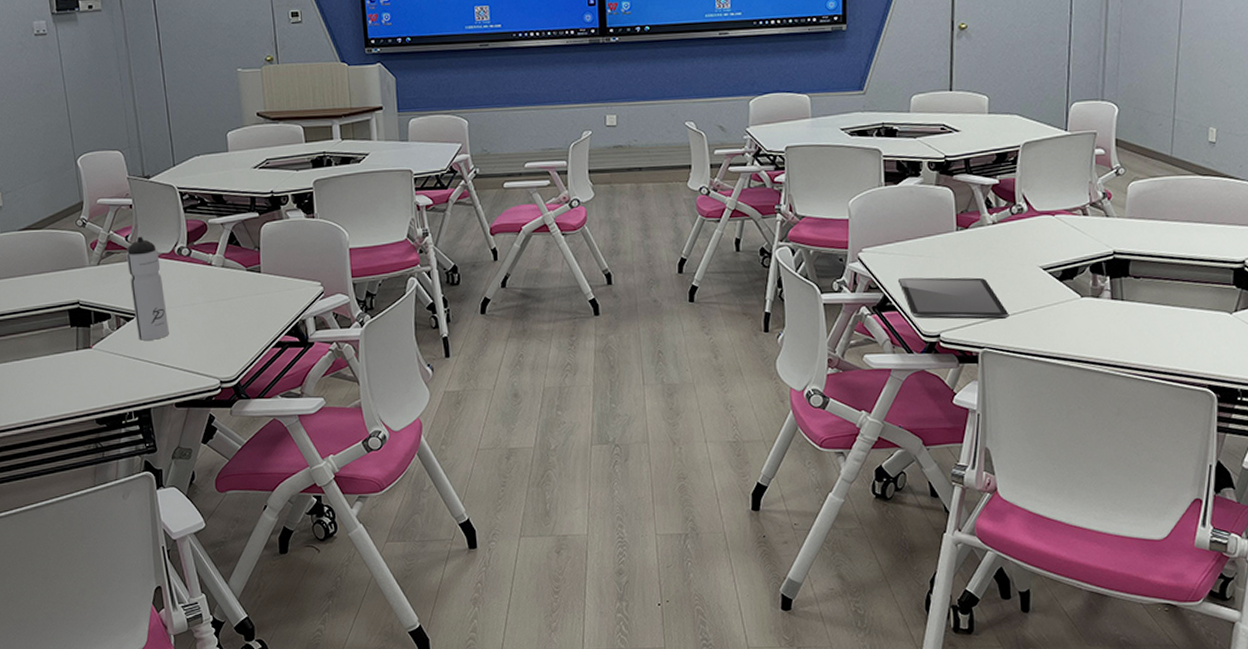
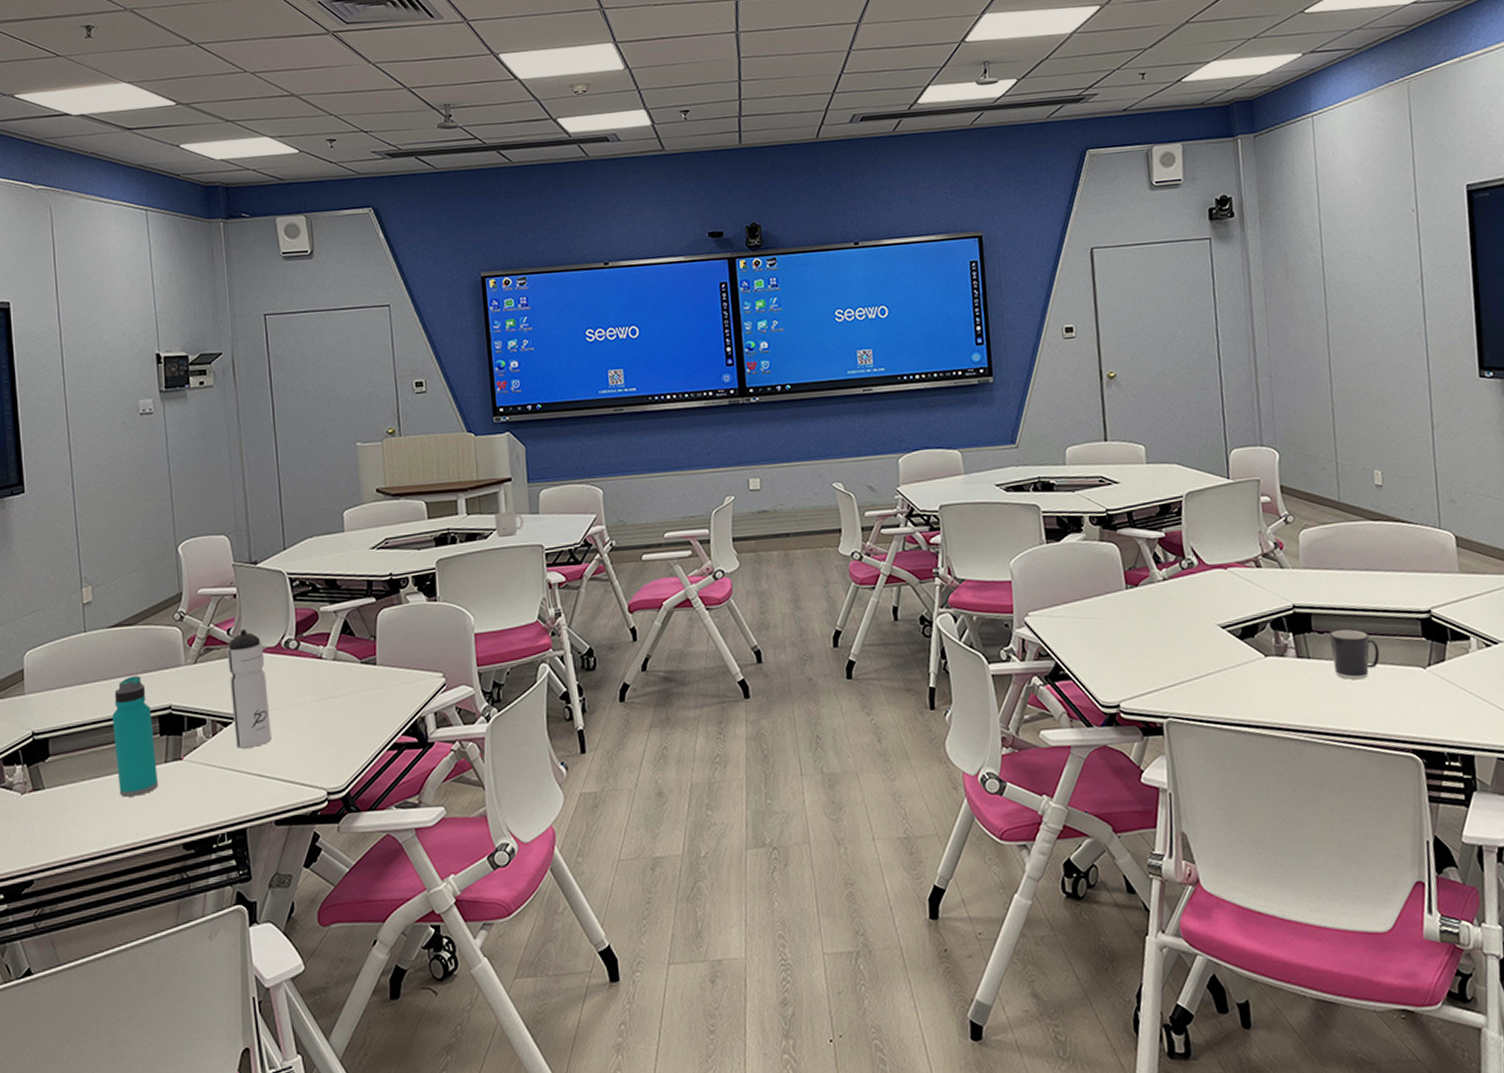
water bottle: none [27,274,72,378] -> present [112,675,159,797]
mug: none [367,138,395,161] -> present [494,511,524,537]
tablet: present [898,277,1009,320] -> none [1070,639,1192,688]
mug: none [1145,275,1190,321] -> present [1329,629,1380,680]

